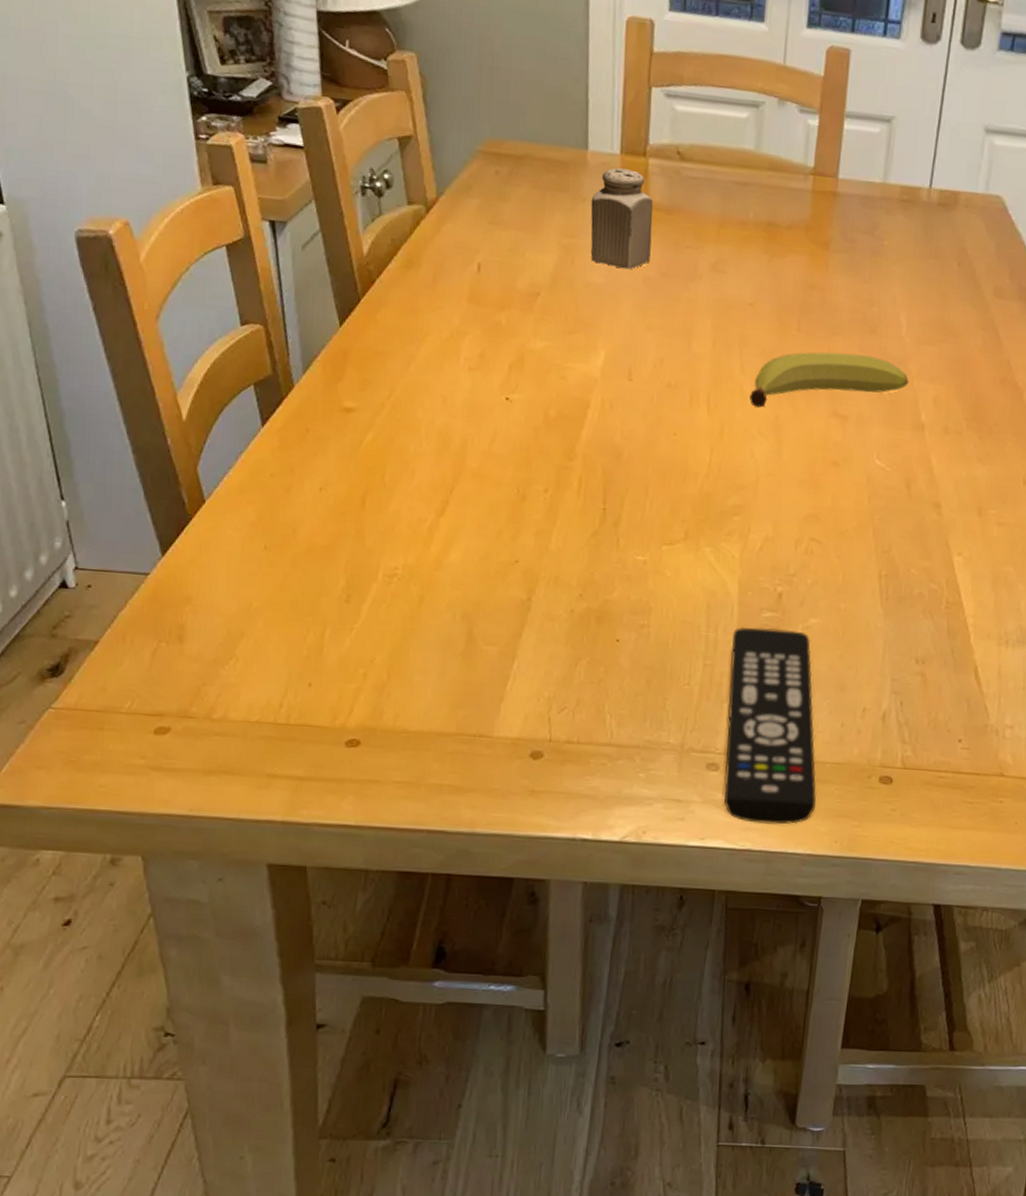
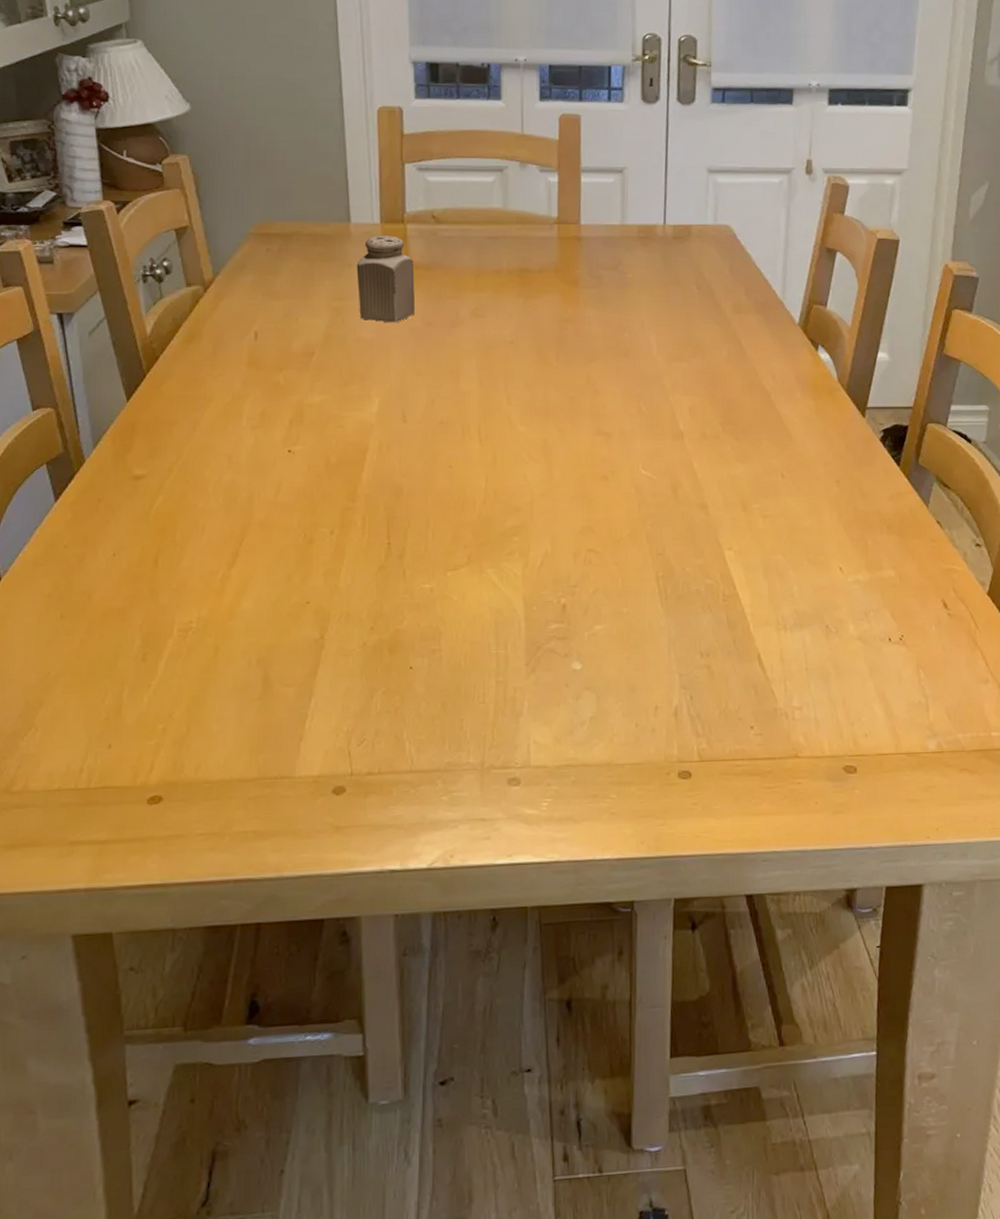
remote control: present [724,626,817,825] -> none [521,639,618,833]
fruit: present [750,352,909,408] -> none [518,377,665,434]

